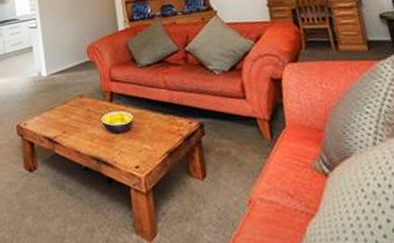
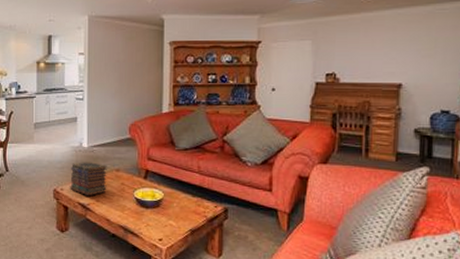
book stack: none [31,91,72,129] -> present [70,162,107,197]

